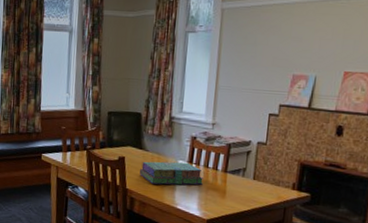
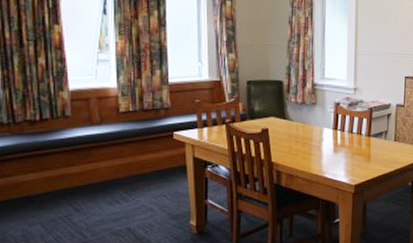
stack of books: present [140,161,203,185] -> none [285,129,349,154]

